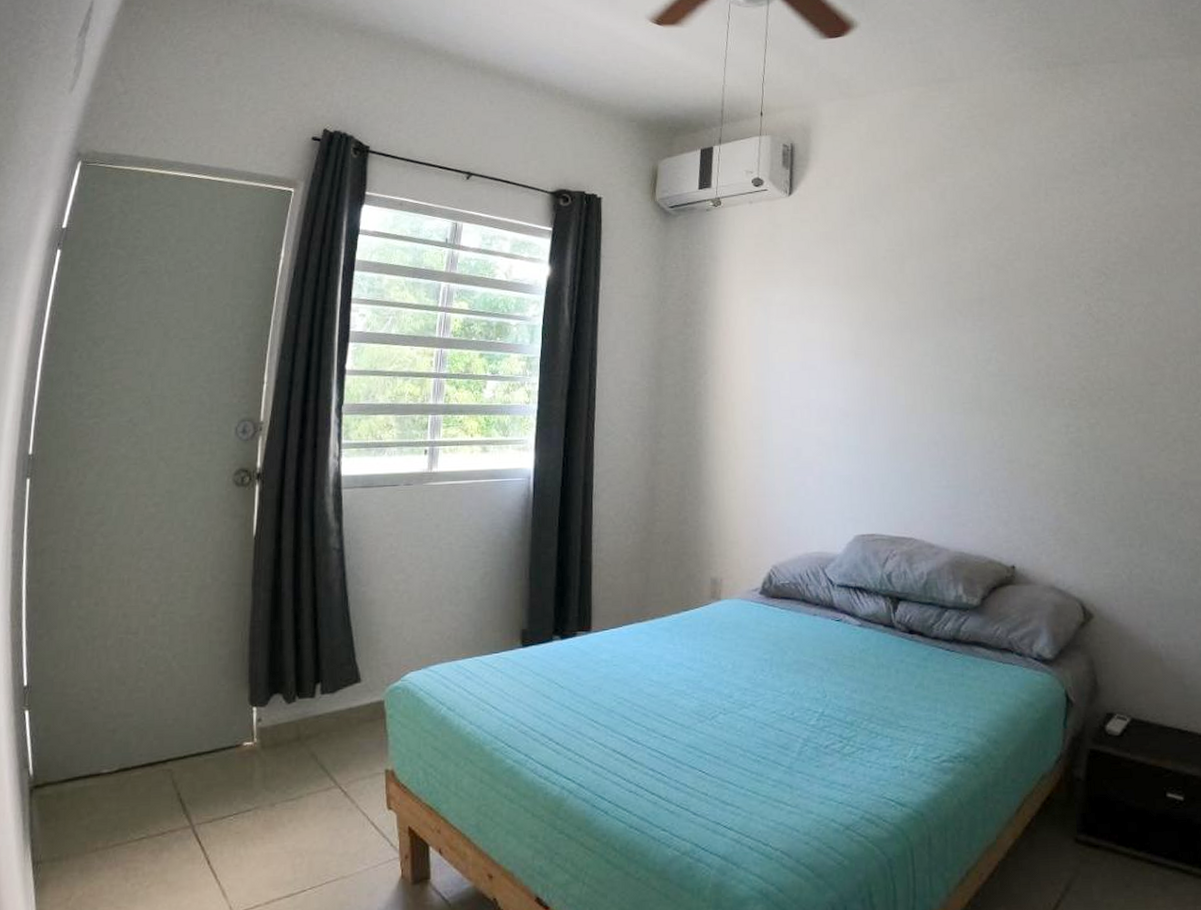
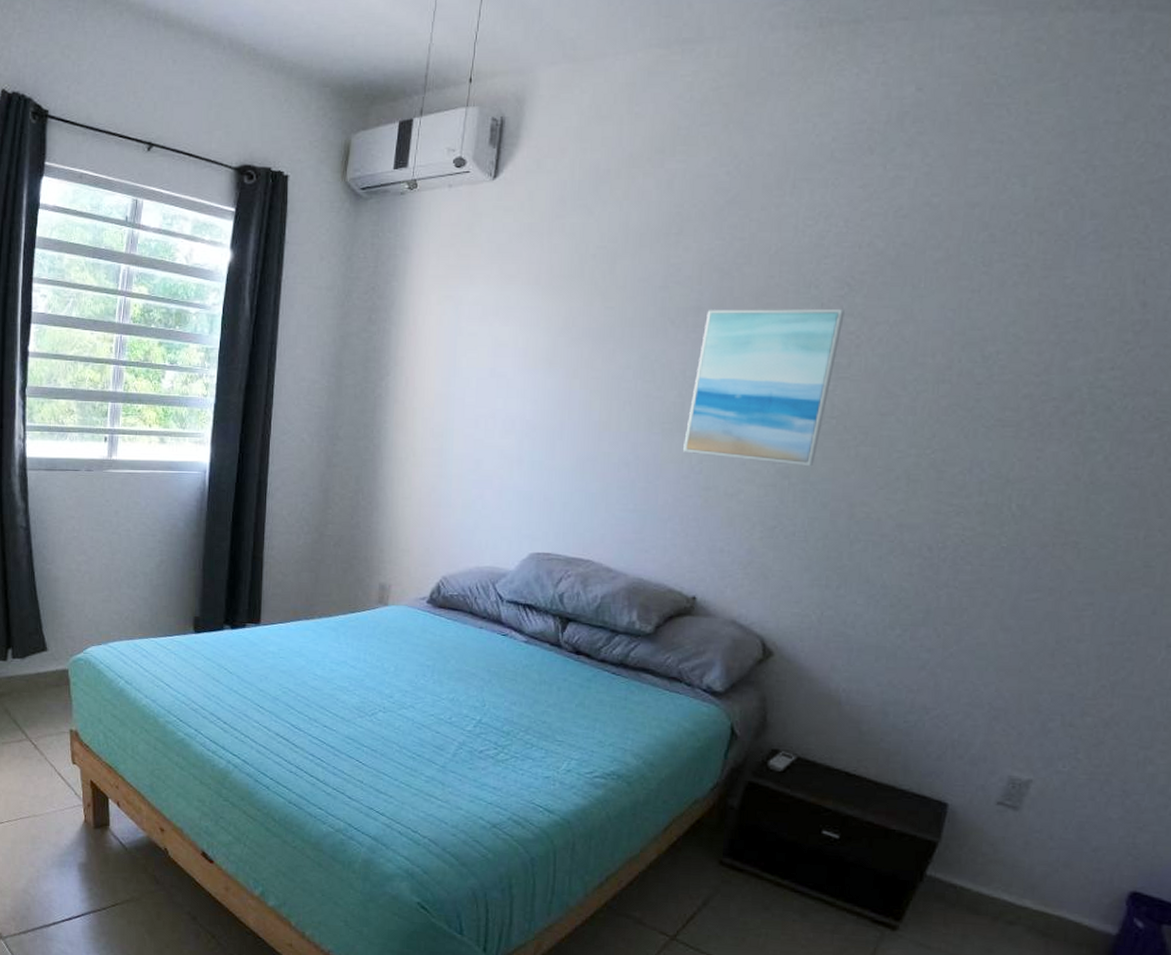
wall art: none [984,295,1106,435] -> present [683,309,845,467]

